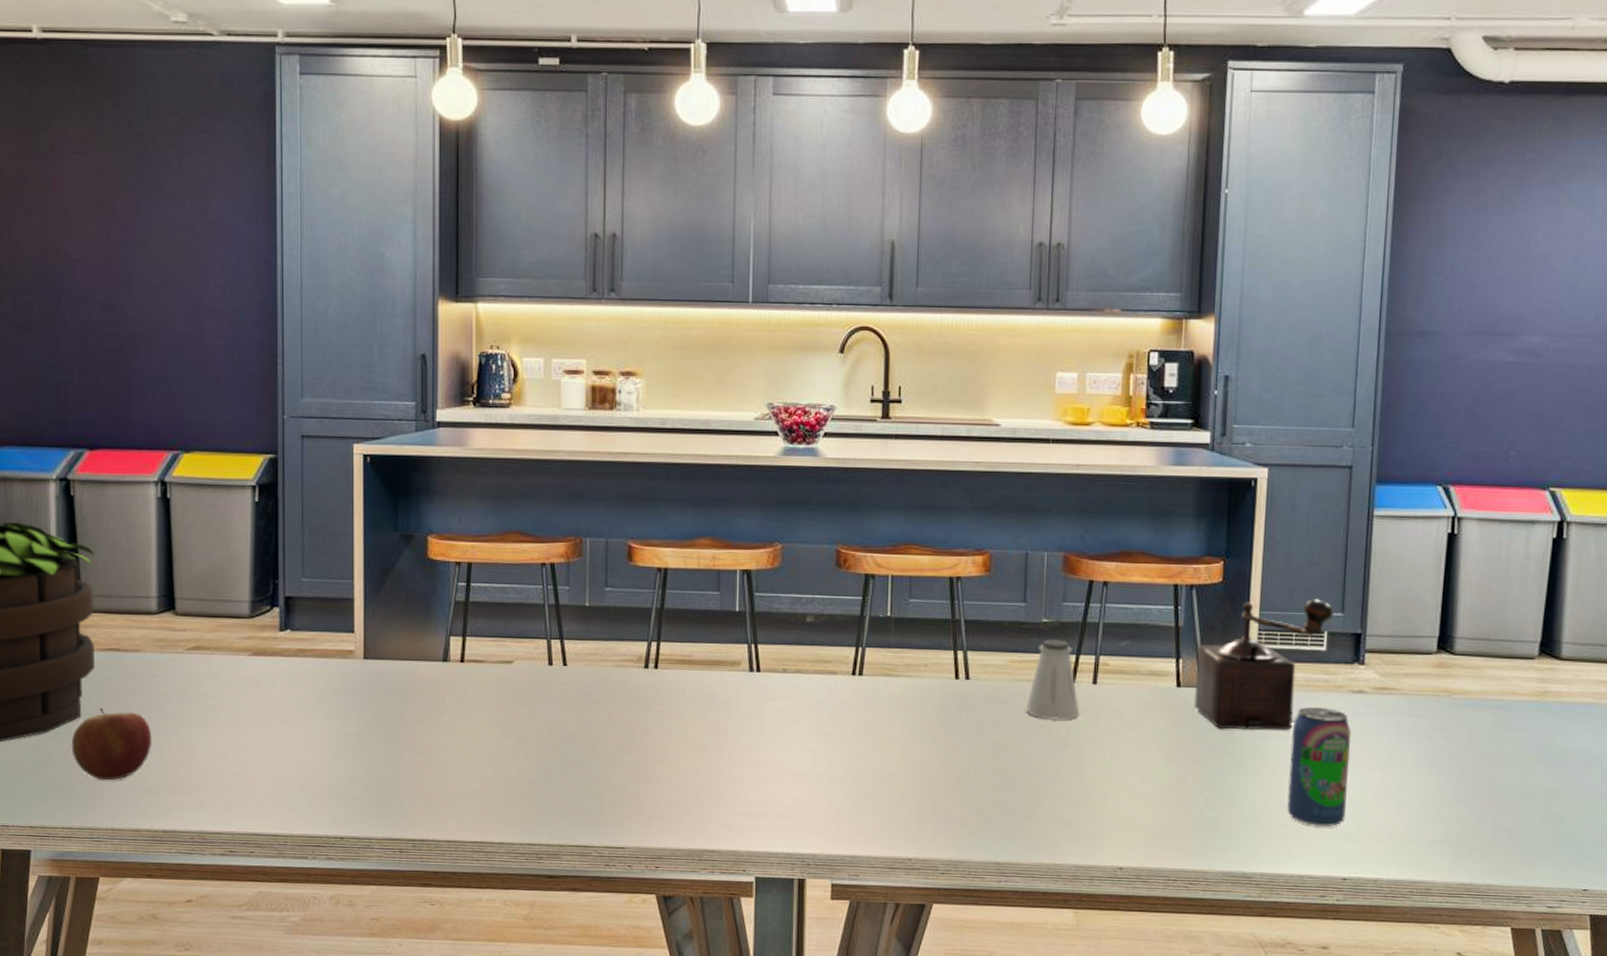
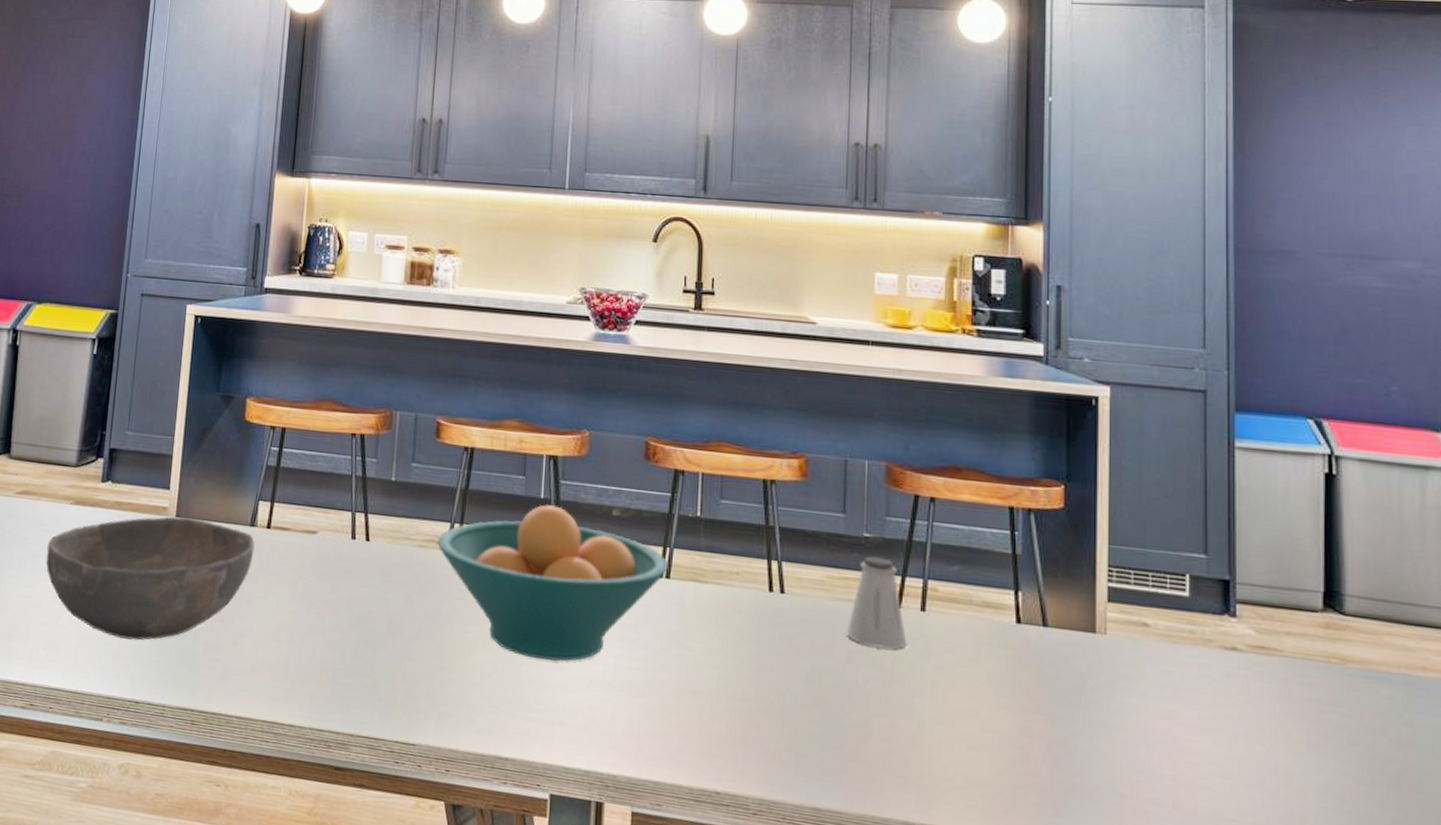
bowl: none [228,658,449,781] -> present [45,516,255,641]
fruit bowl: none [635,617,861,760] -> present [437,504,668,662]
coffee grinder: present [1194,598,1334,731] -> none [1037,533,1195,687]
beverage can: present [1287,706,1351,826] -> none [1153,661,1225,810]

